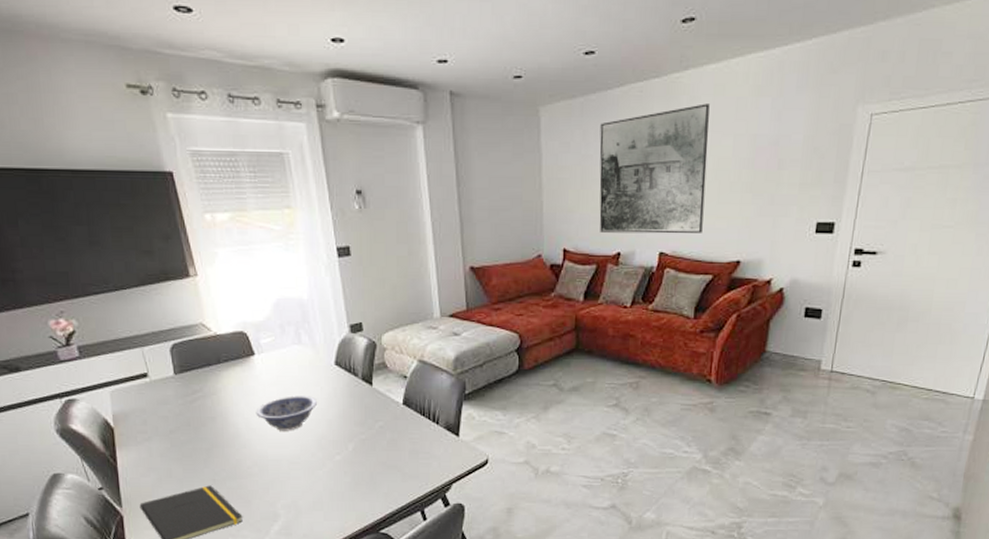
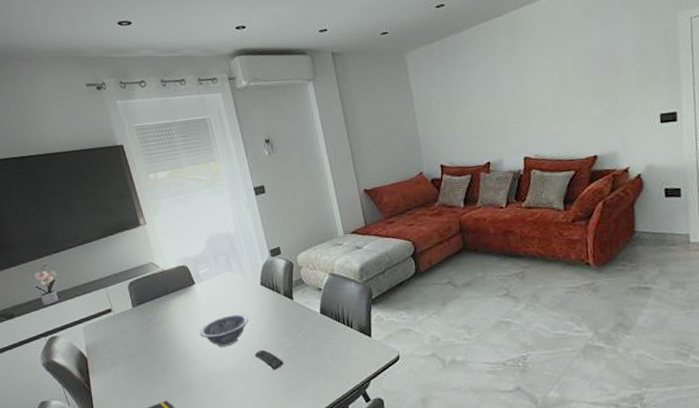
remote control: none [320,438,354,463] -> present [254,349,284,371]
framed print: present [599,103,710,234] -> none [457,30,559,147]

